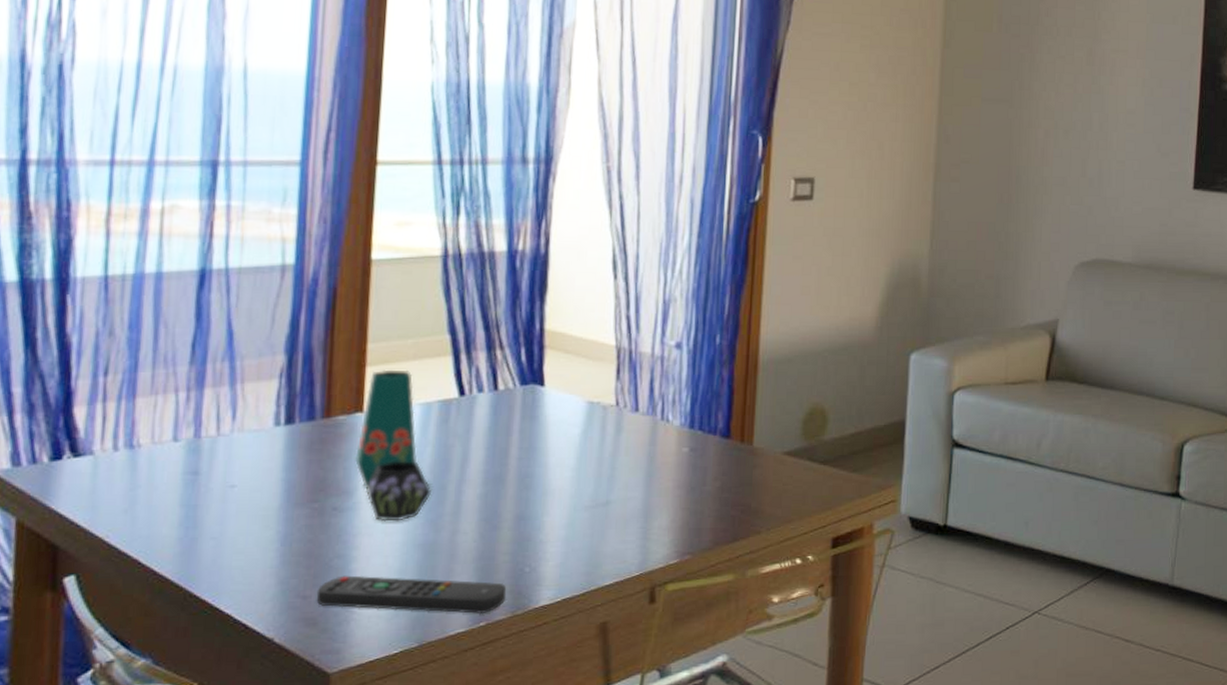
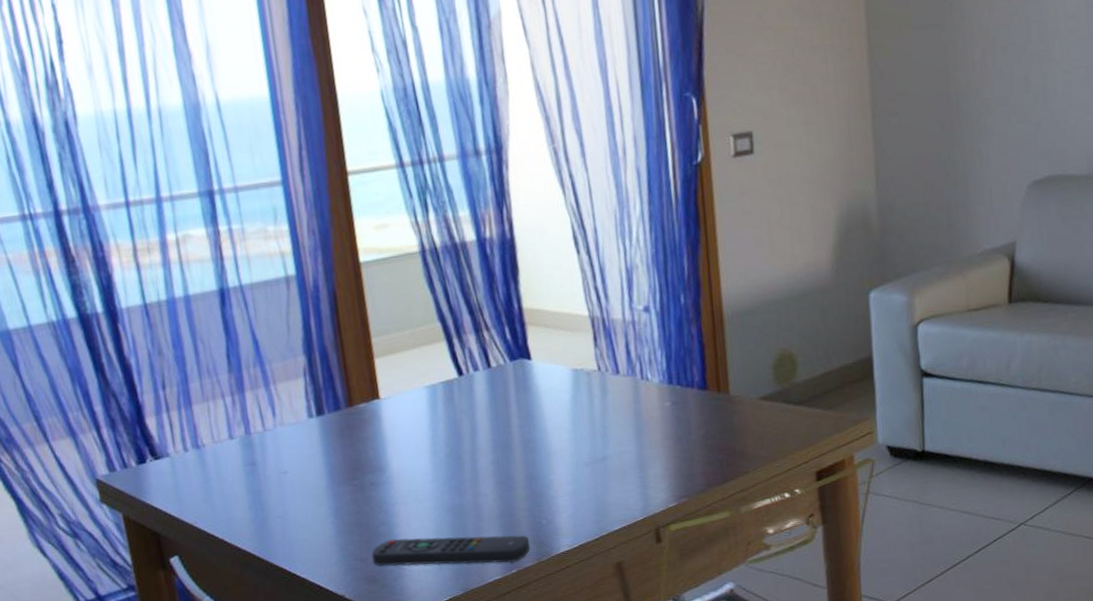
vase: present [354,369,433,522] -> none [379,357,451,491]

